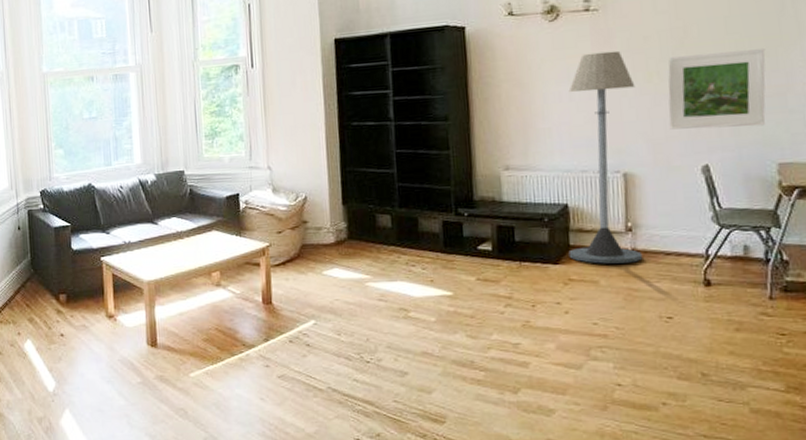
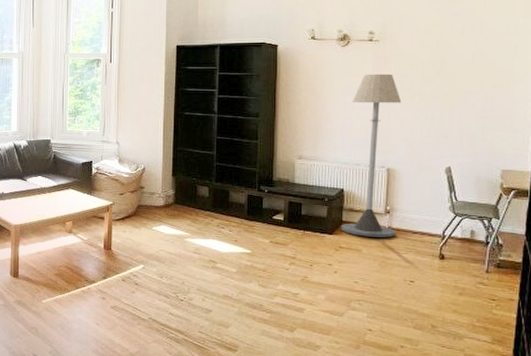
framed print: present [668,47,766,130] -> none [424,81,500,140]

